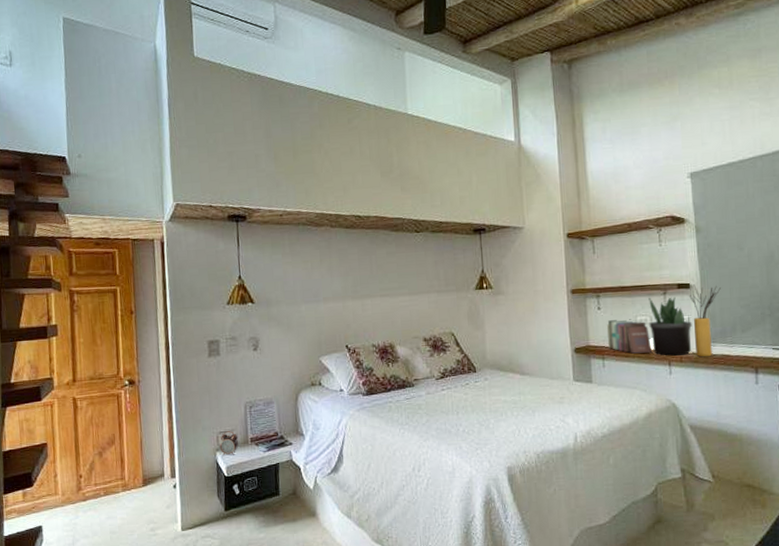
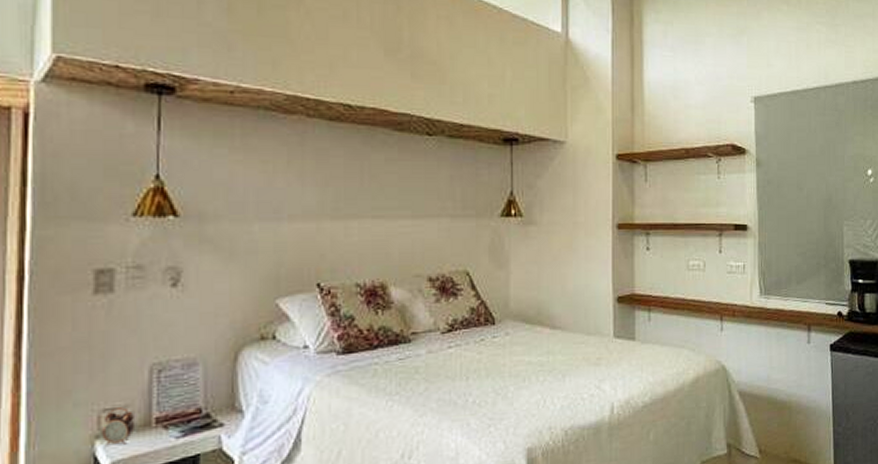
books: present [606,319,652,354] -> none [655,263,703,305]
planter: present [648,296,692,356] -> none [702,238,747,309]
vase: present [689,284,721,357] -> none [746,226,778,312]

